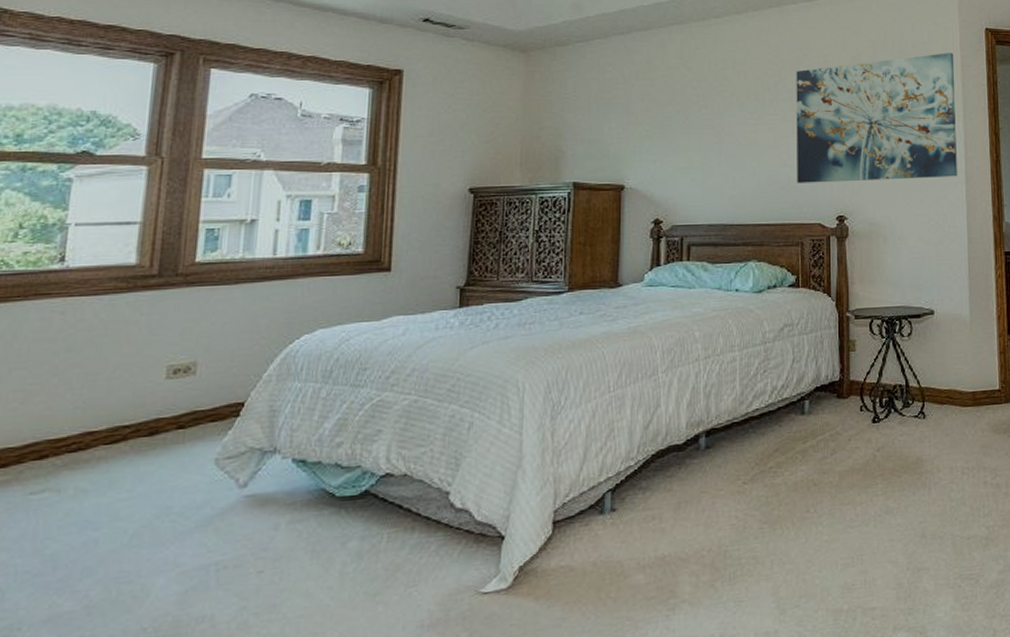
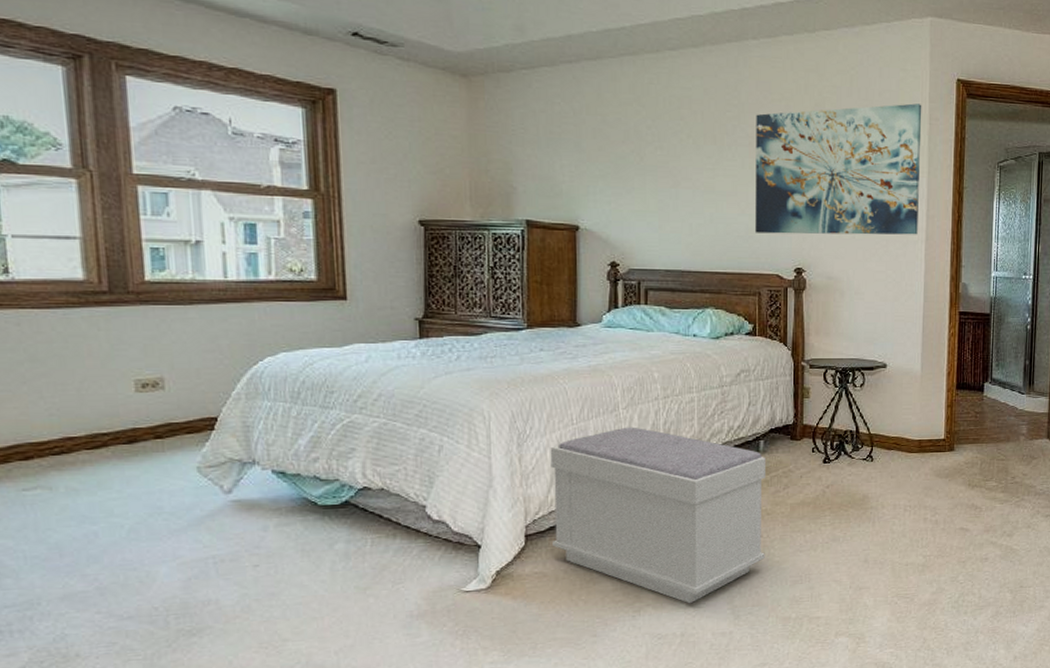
bench: none [582,392,812,598] -> present [550,427,765,604]

